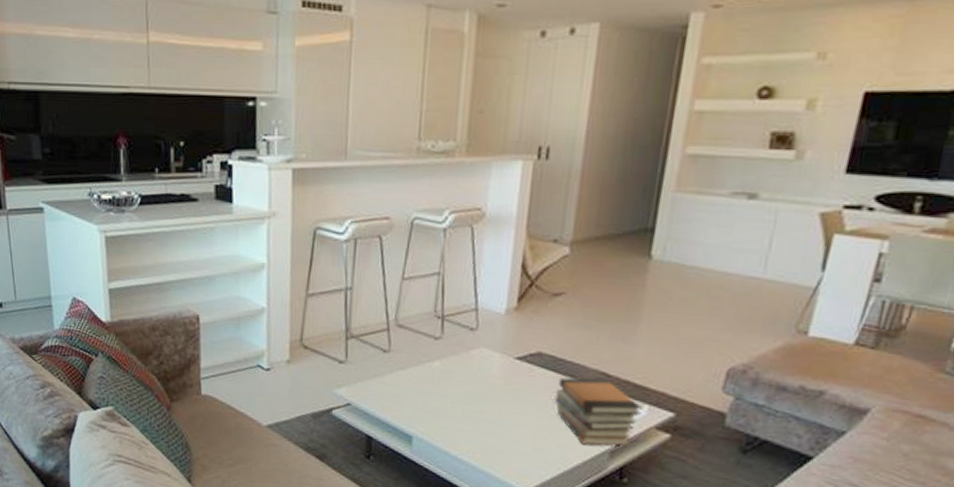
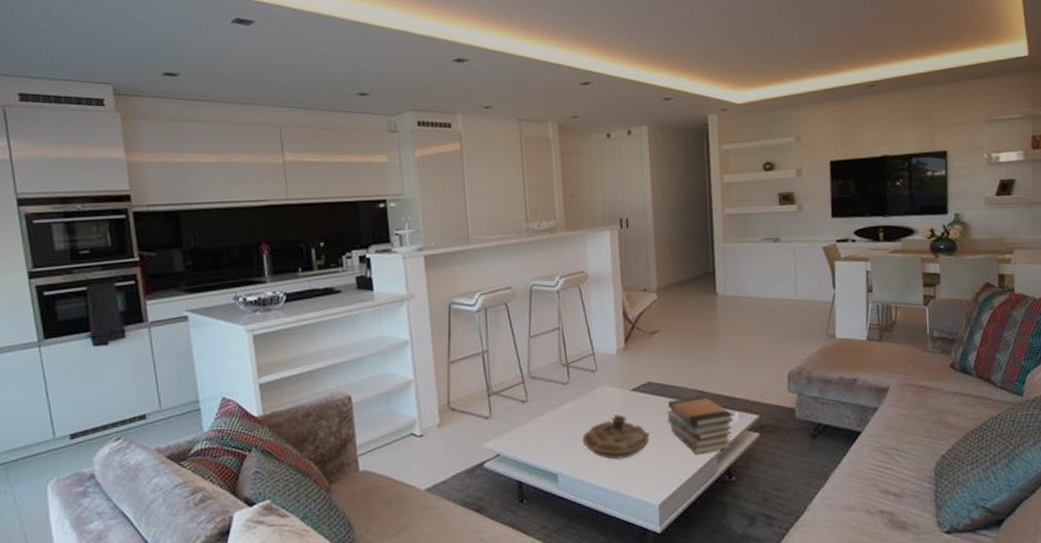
decorative bowl: none [447,383,530,434] -> present [582,414,650,460]

